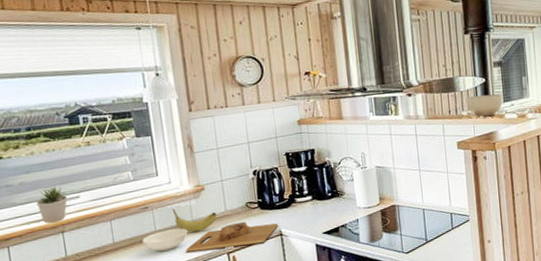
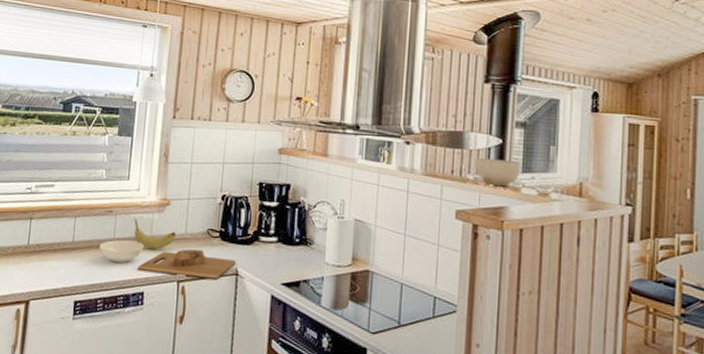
potted plant: present [36,186,68,224] -> none [15,170,44,208]

